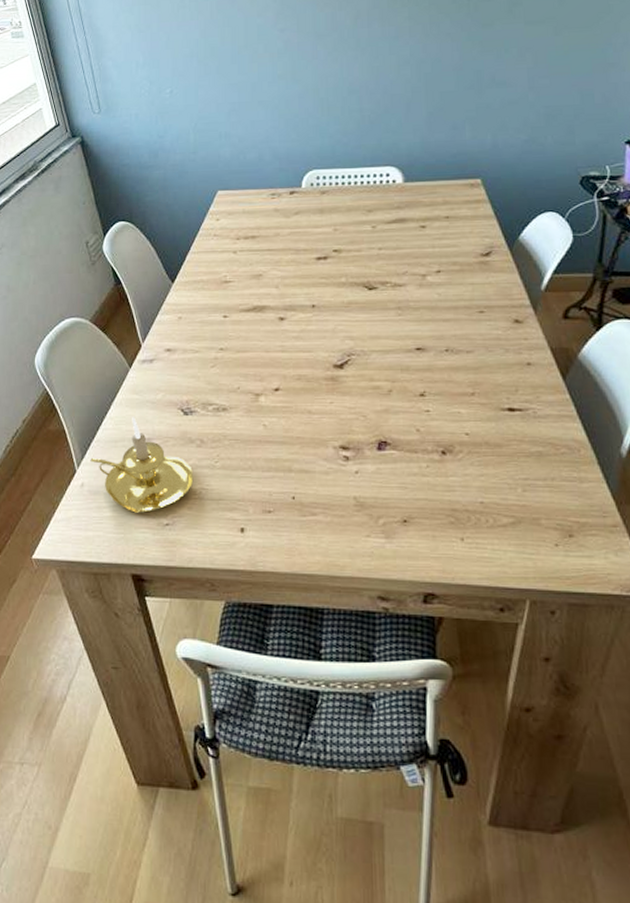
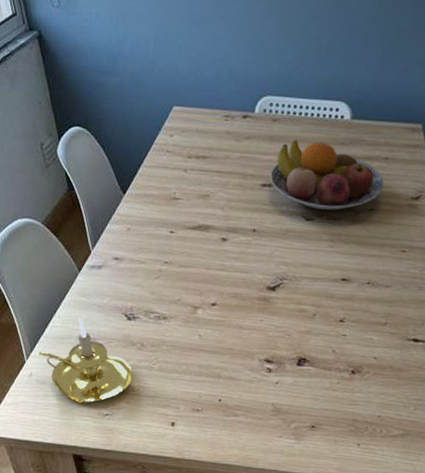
fruit bowl: none [324,208,449,277] -> present [270,139,384,210]

